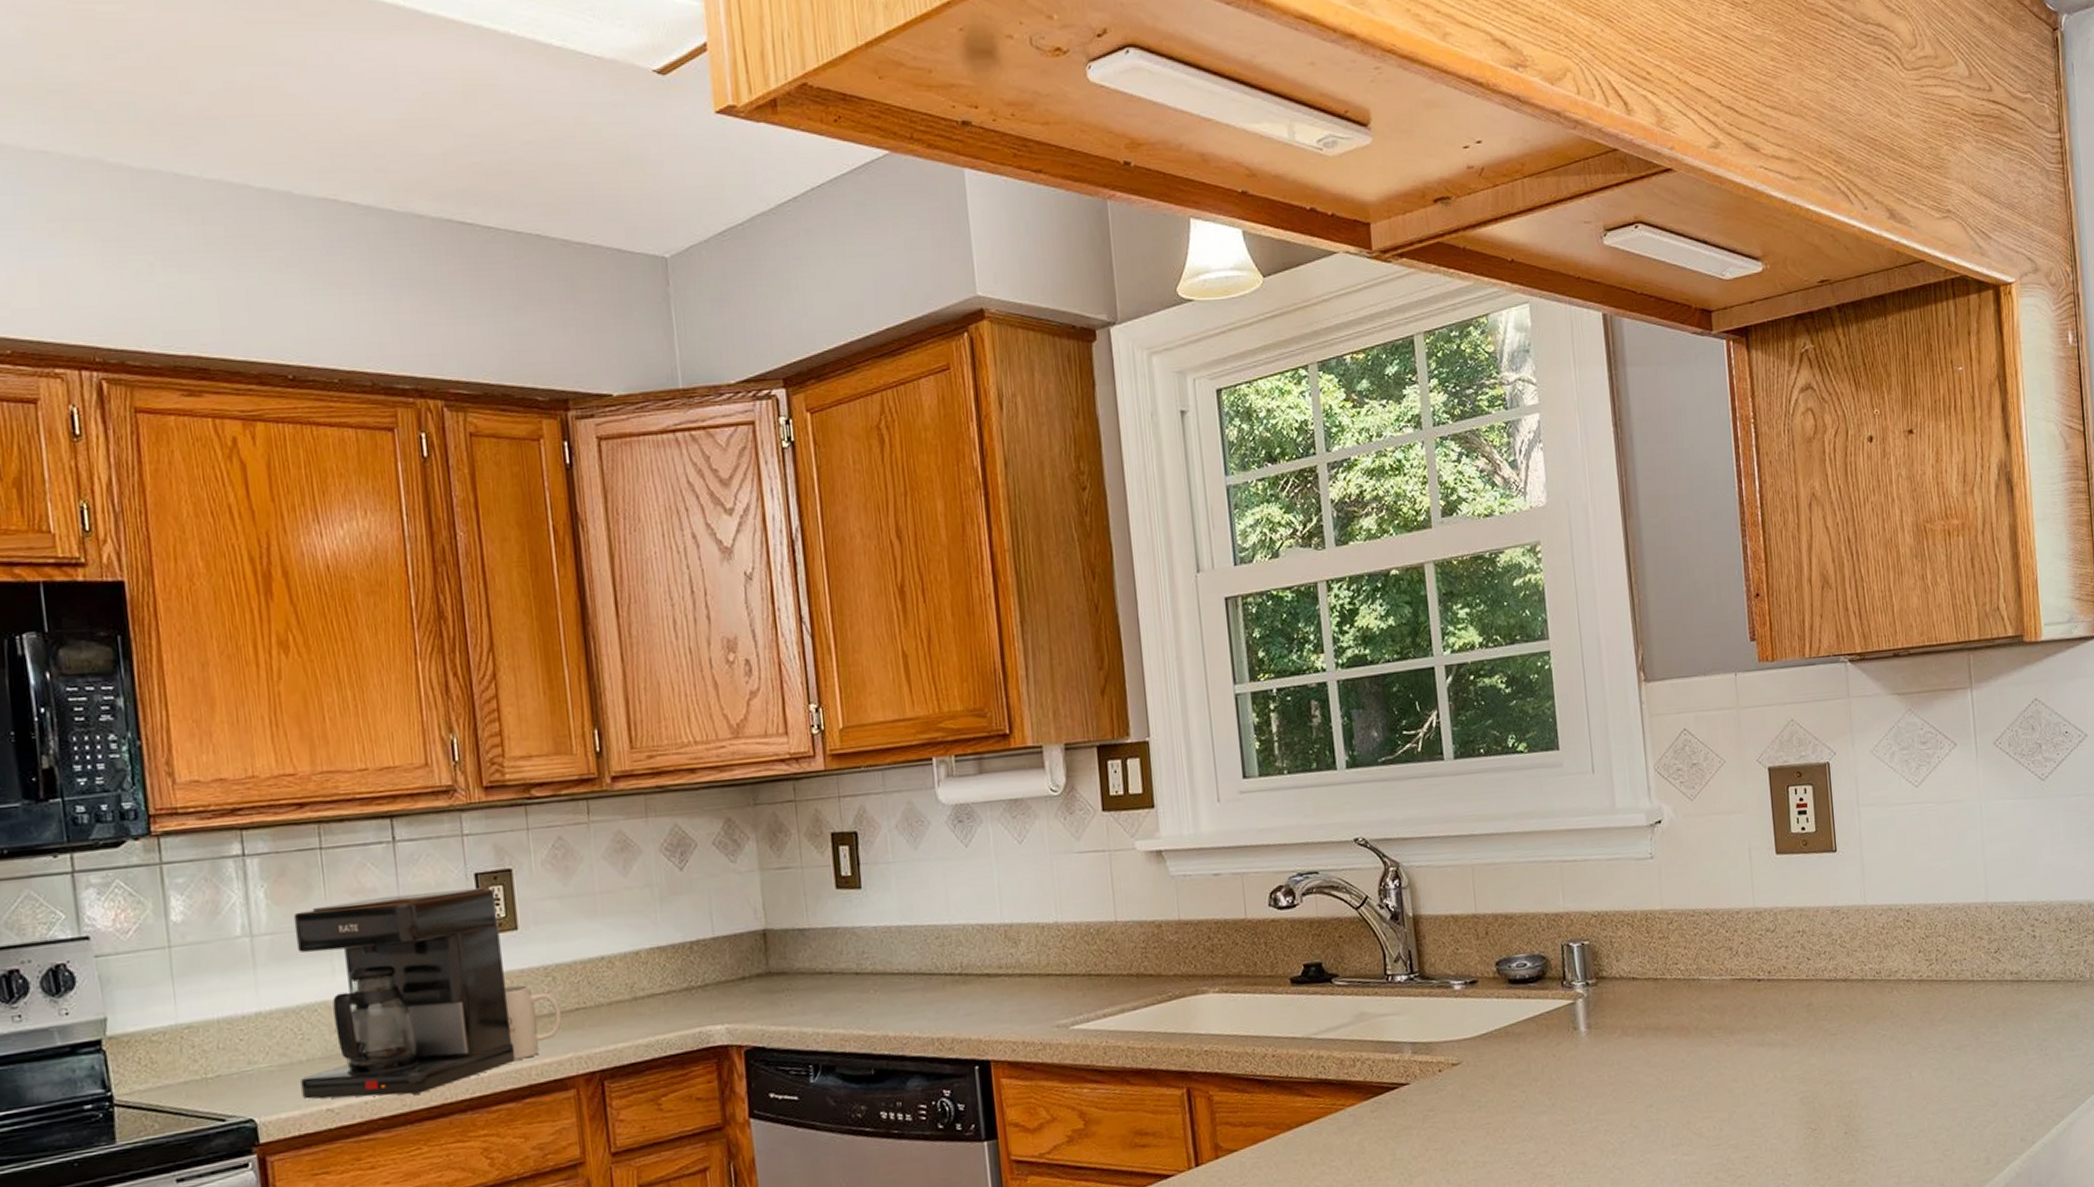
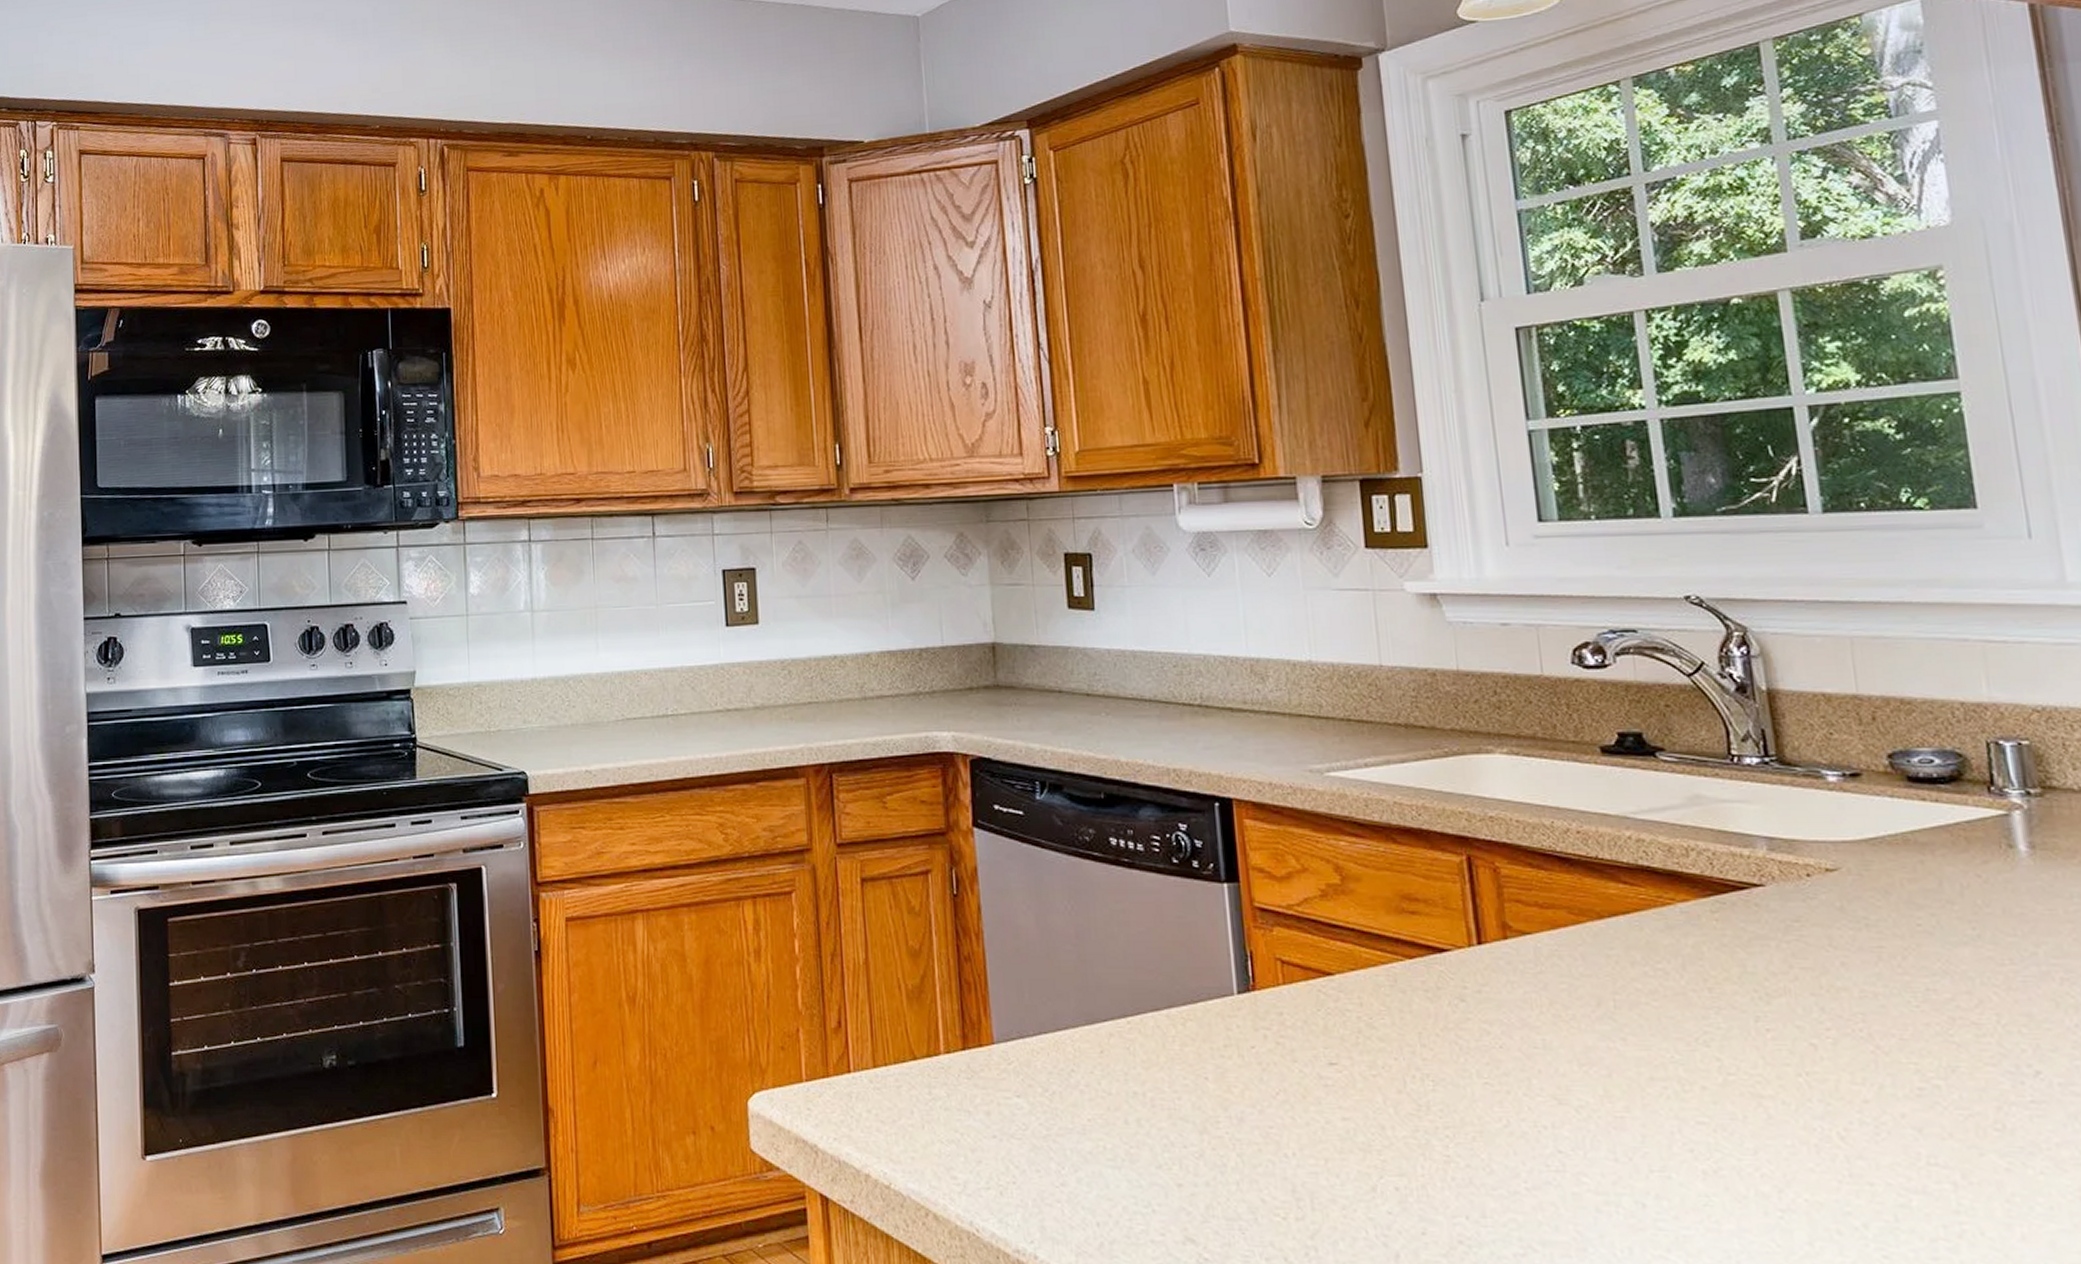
coffee maker: present [293,887,516,1100] -> none [565,583,752,766]
mug: present [505,985,563,1060] -> none [745,675,796,744]

